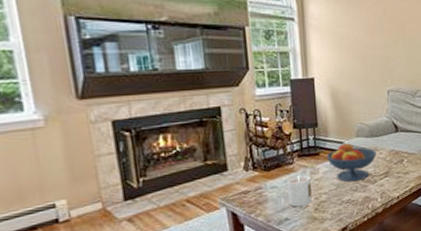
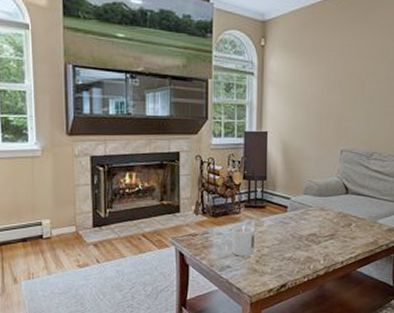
fruit bowl: present [326,143,376,182] -> none [272,199,323,239]

